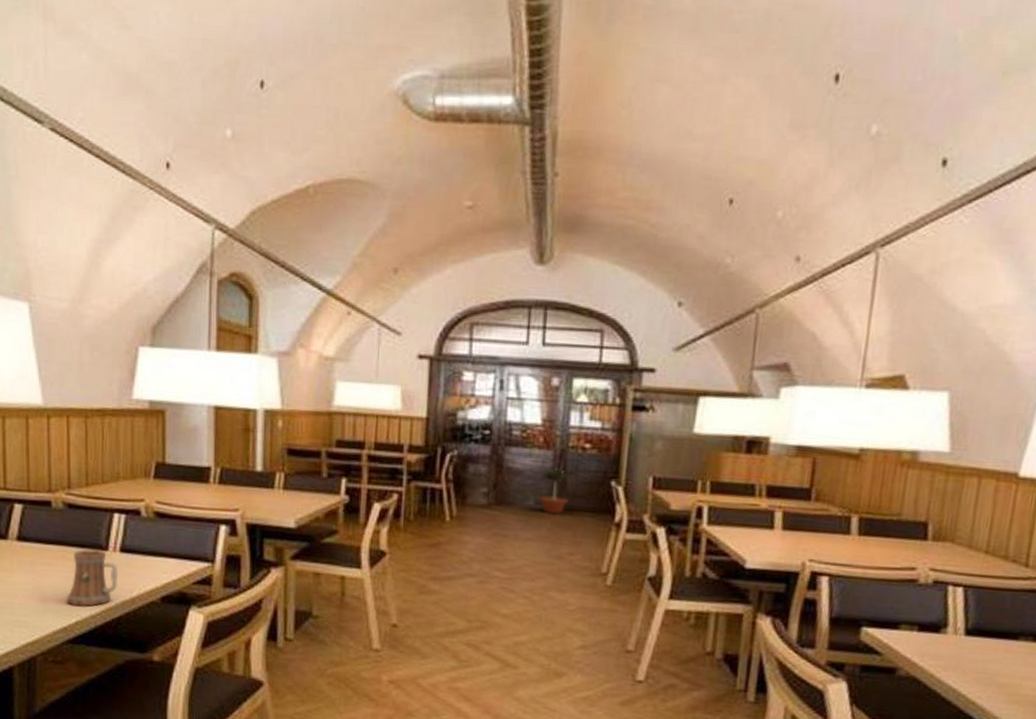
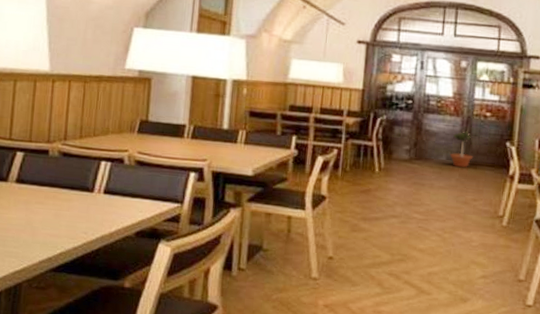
beer mug: present [67,548,118,607] -> none [54,190,101,240]

